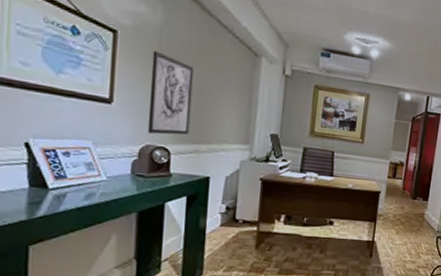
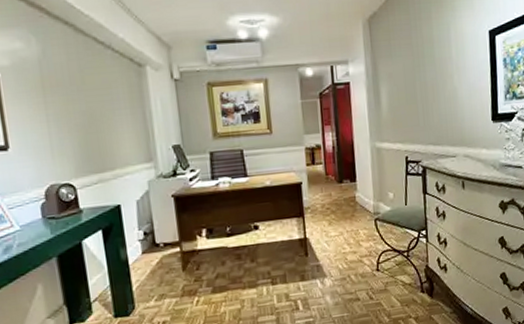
wall art: present [147,51,194,135] -> none [36,85,90,172]

